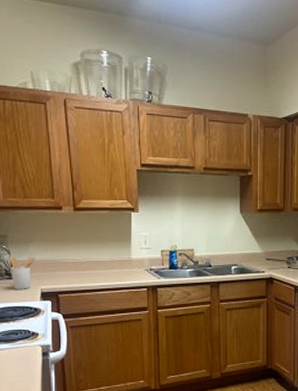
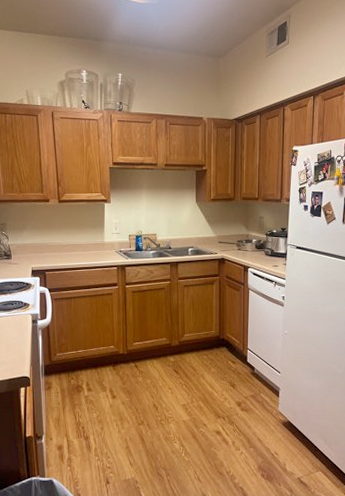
utensil holder: present [10,256,36,289] -> none [8,240,28,268]

